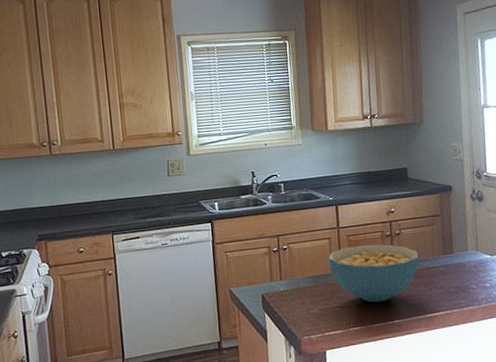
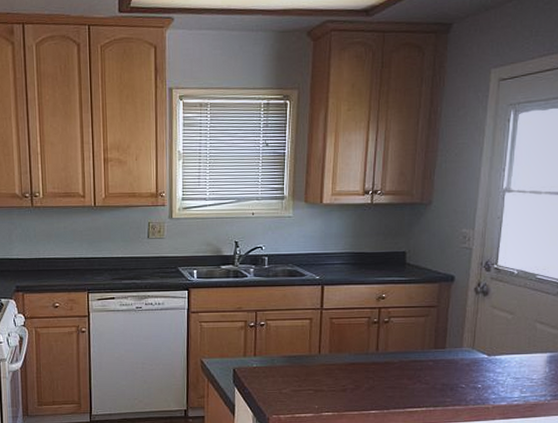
cereal bowl: present [328,244,419,303] -> none [307,329,406,390]

